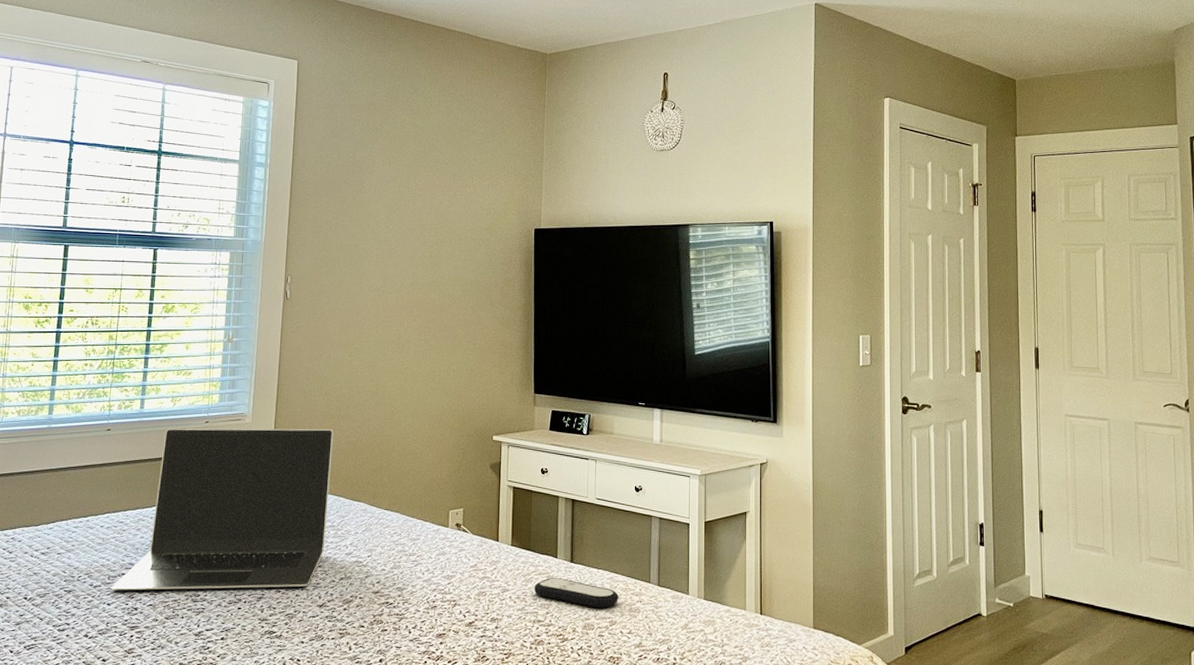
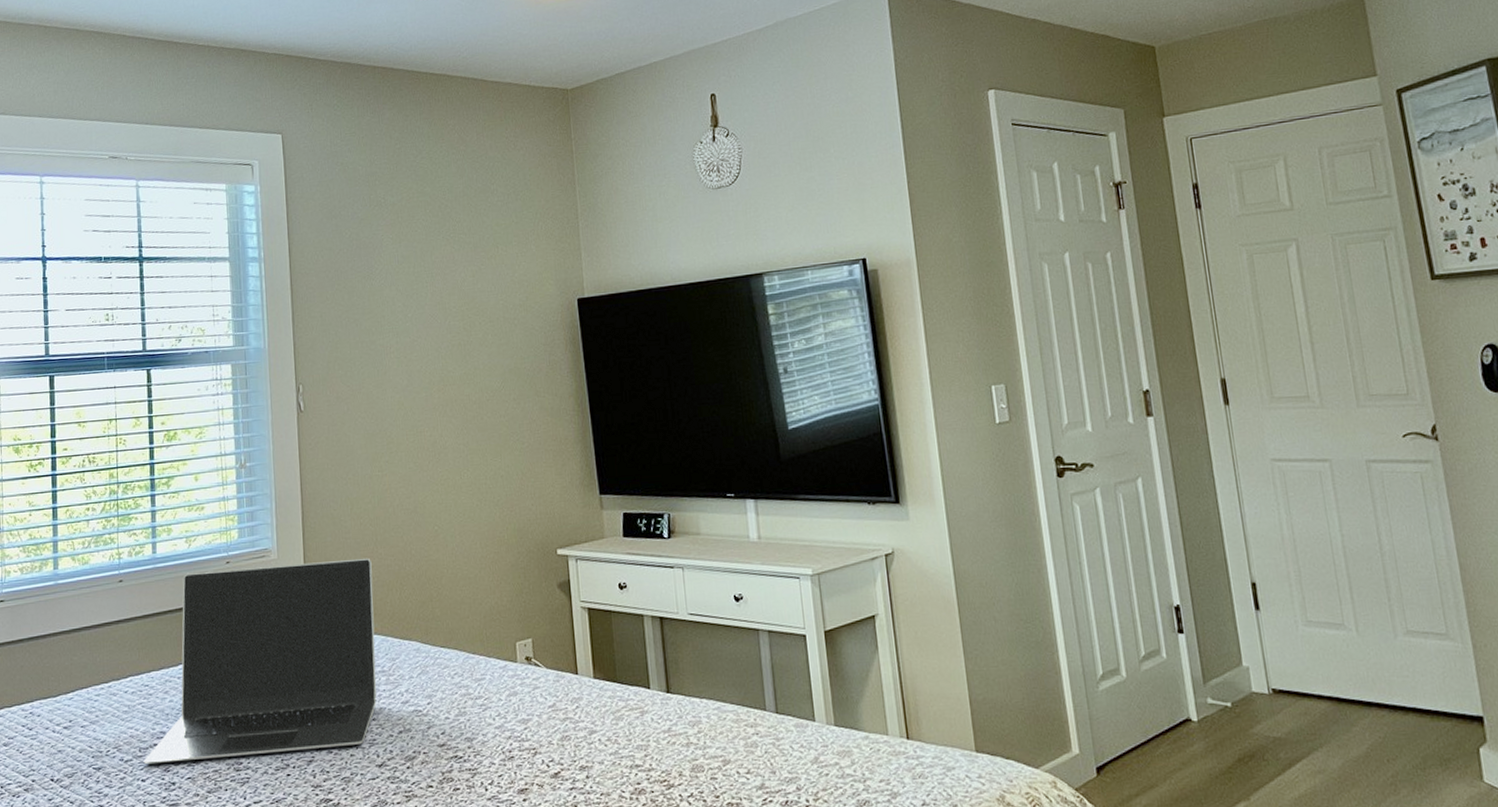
remote control: present [534,577,619,609] -> none [627,711,731,746]

